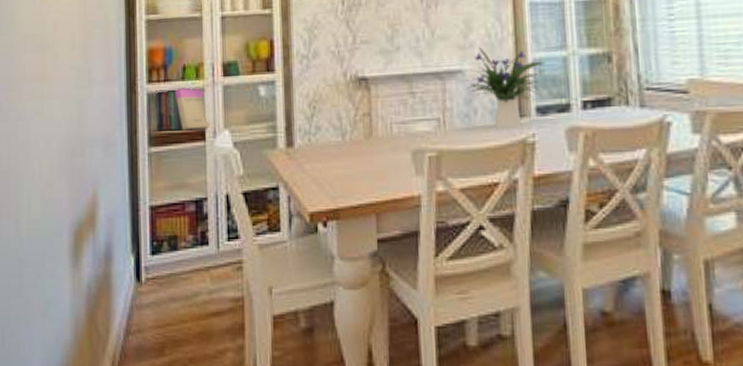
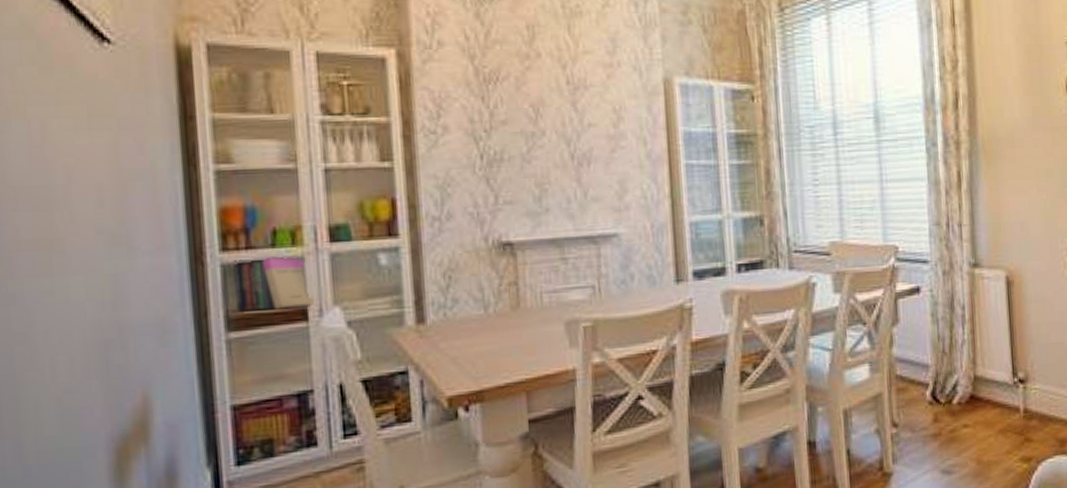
flower arrangement: present [466,46,545,131] -> none [622,209,701,296]

